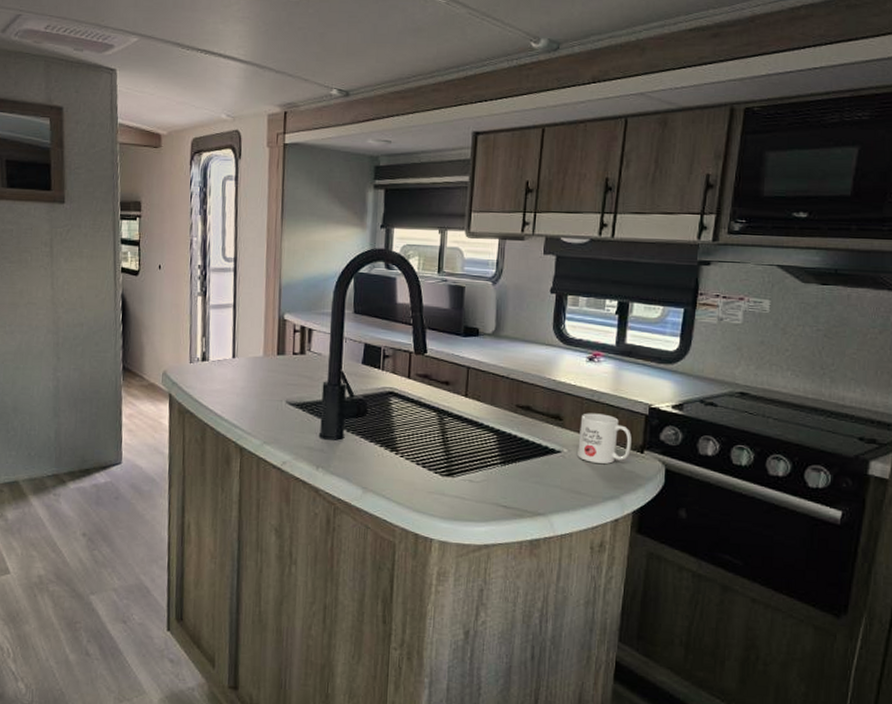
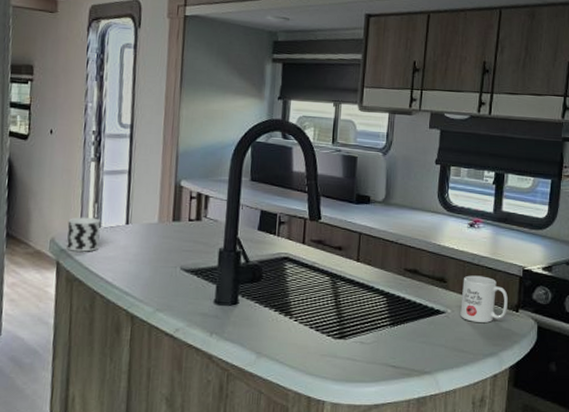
cup: none [178,350,209,385] -> present [66,217,101,252]

